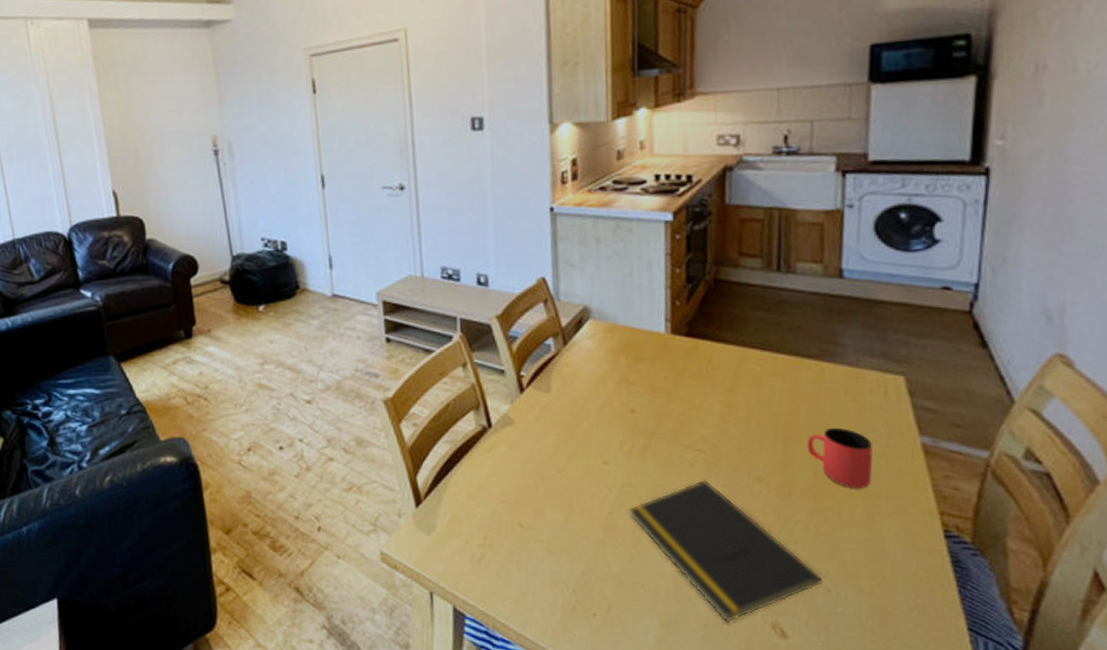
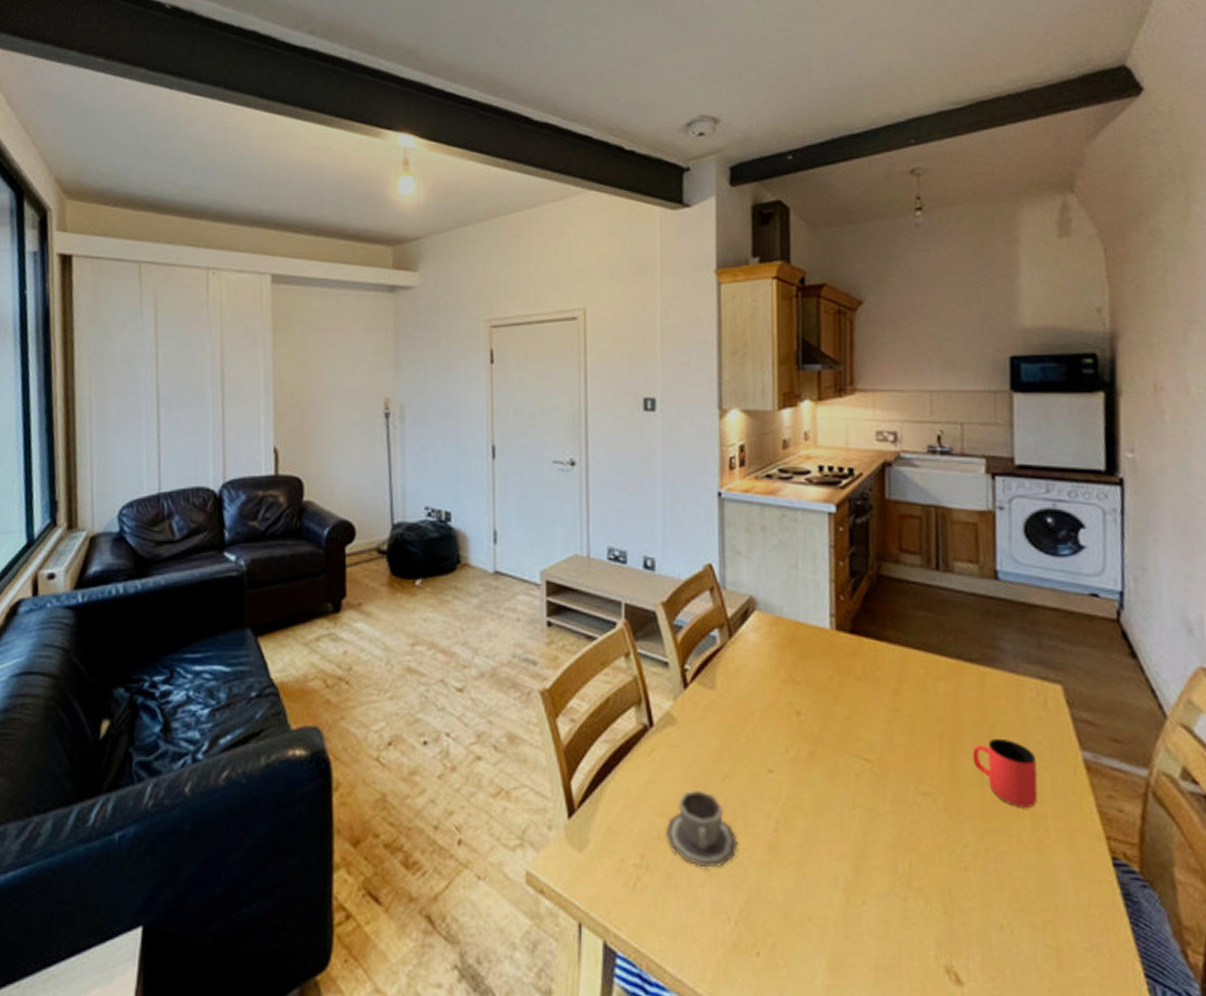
cup: none [507,480,574,545] -> present [666,789,738,867]
notepad: present [628,480,824,623] -> none [794,793,996,966]

